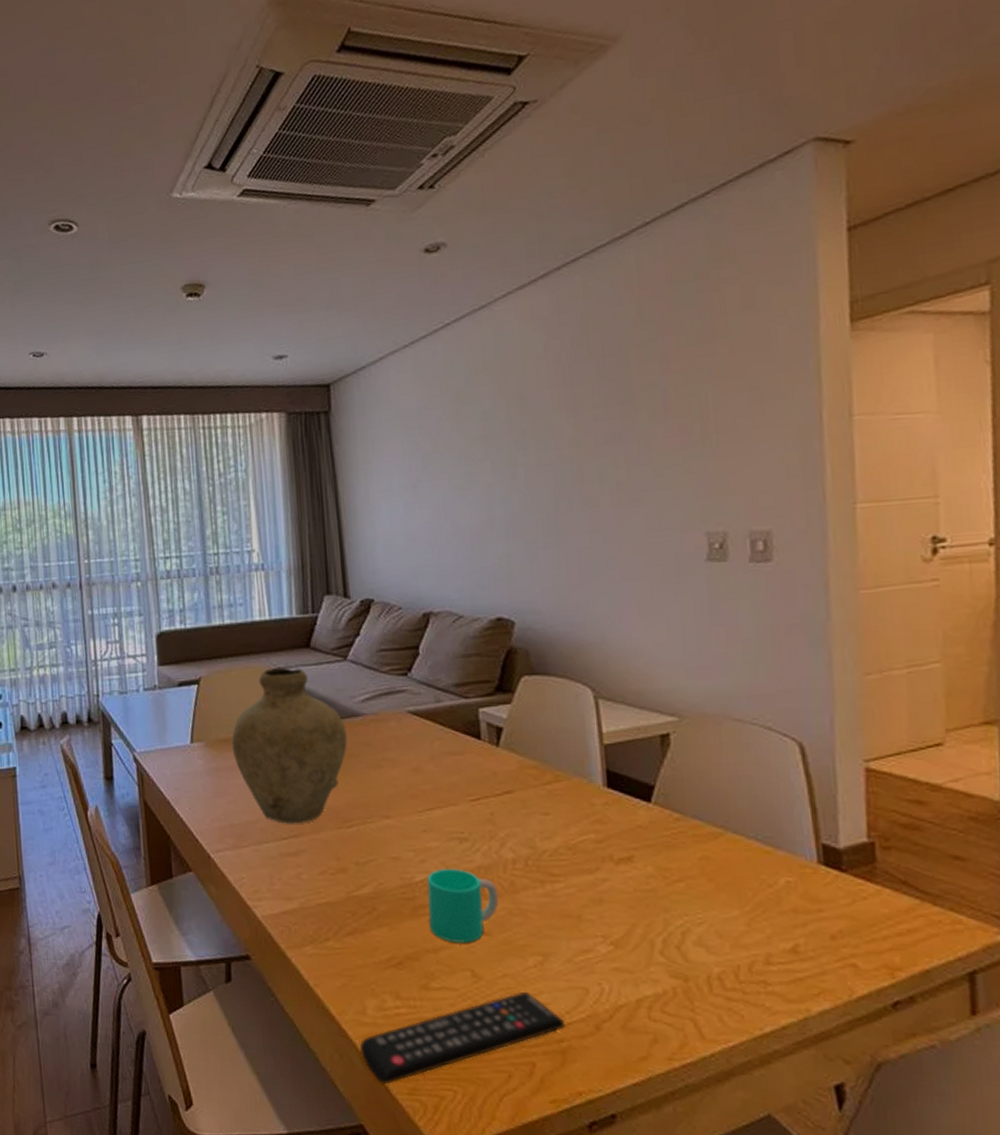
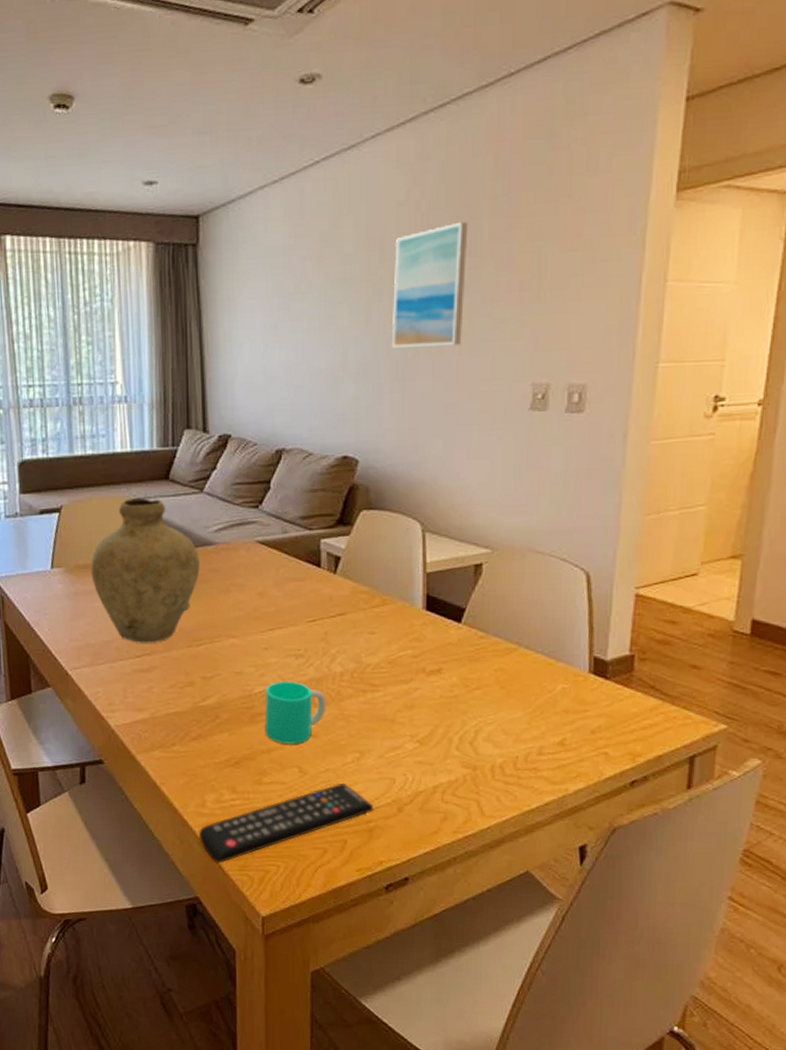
wall art: none [537,370,620,503] -> present [391,221,469,348]

